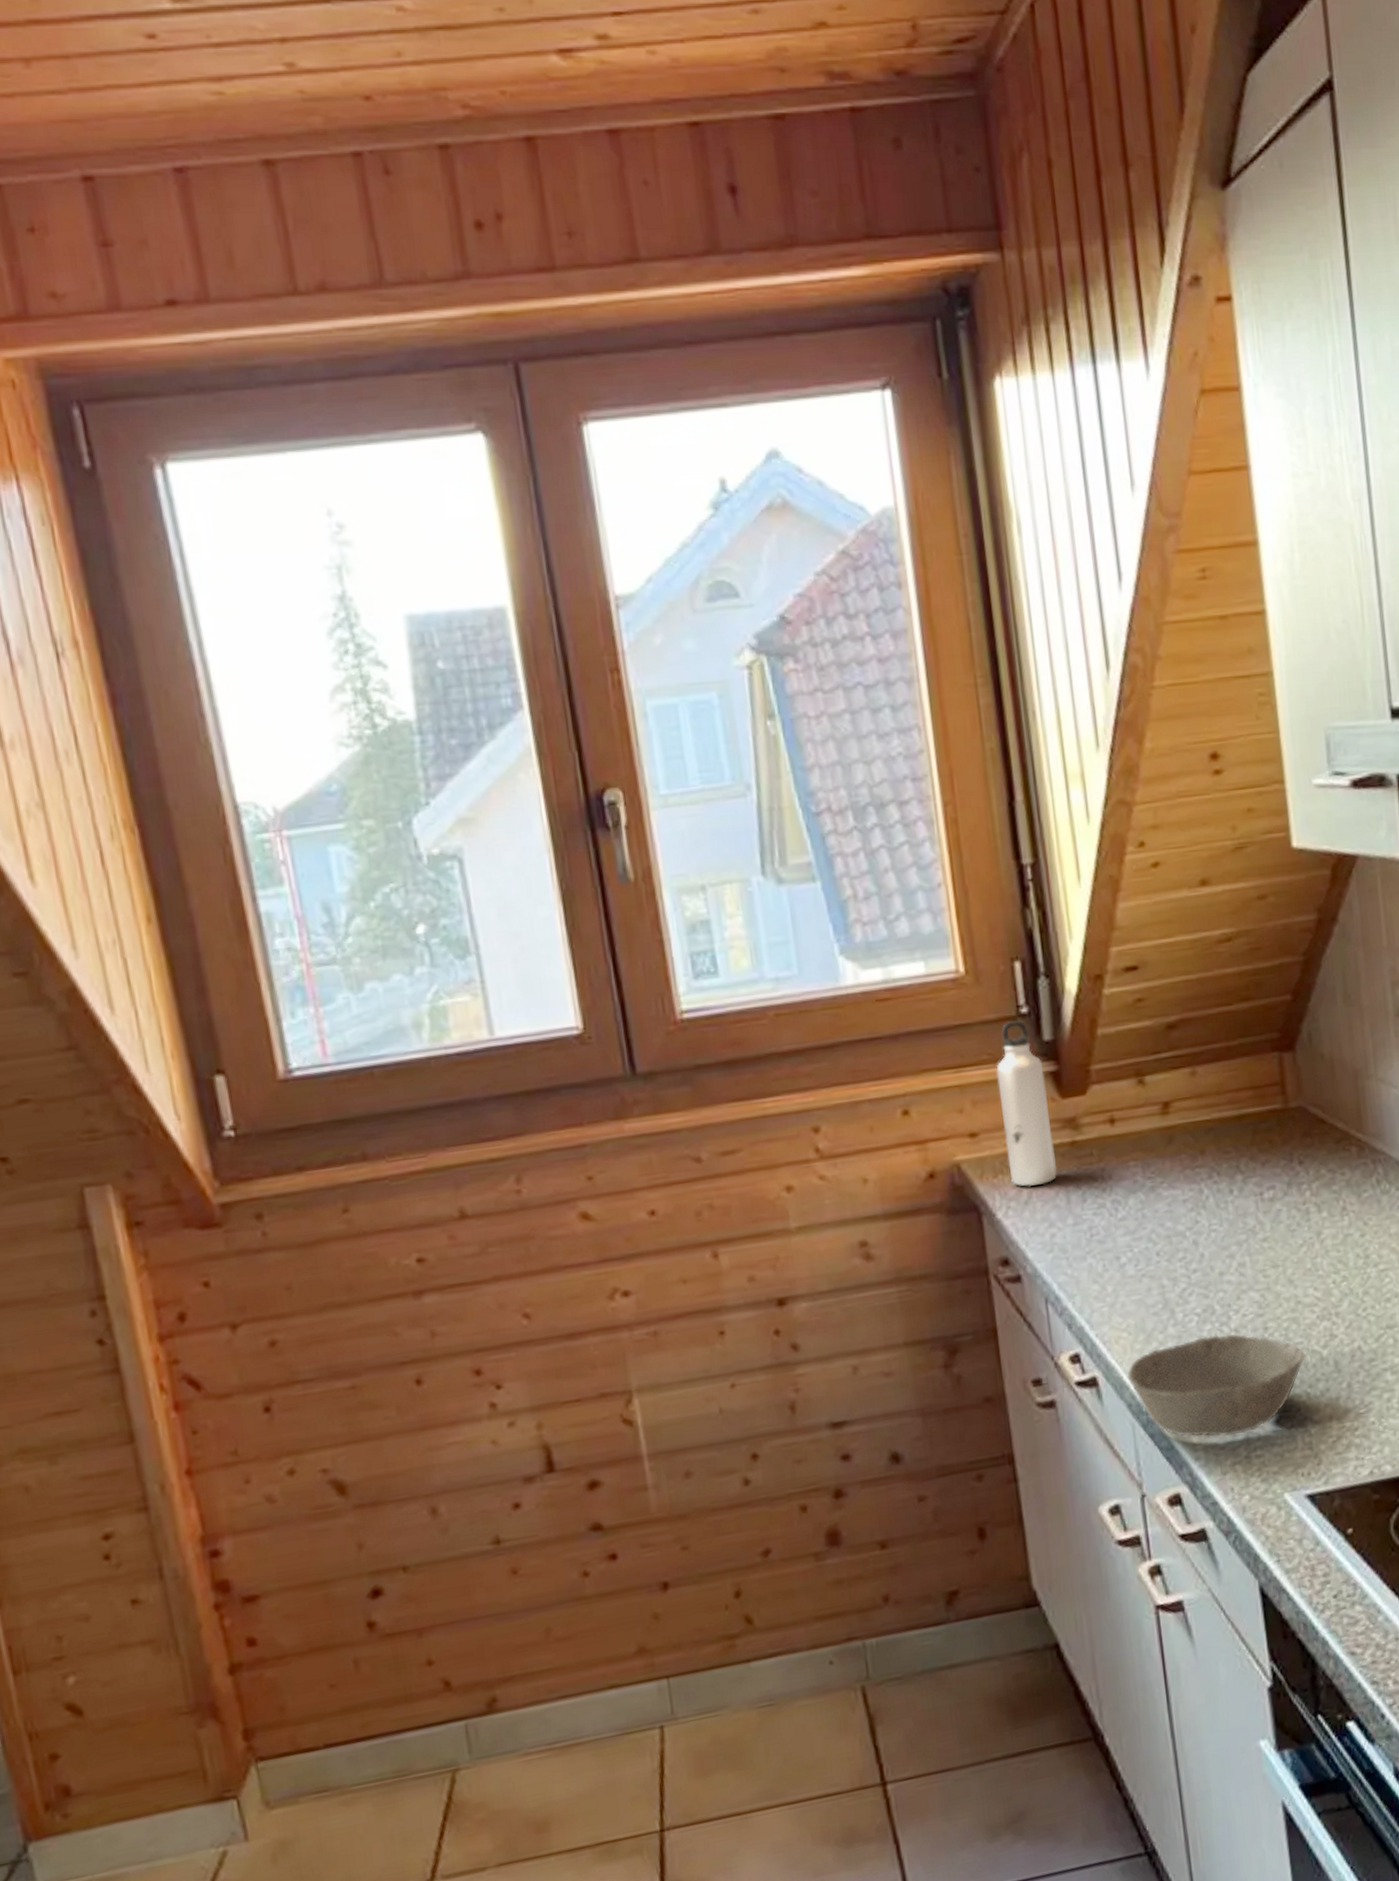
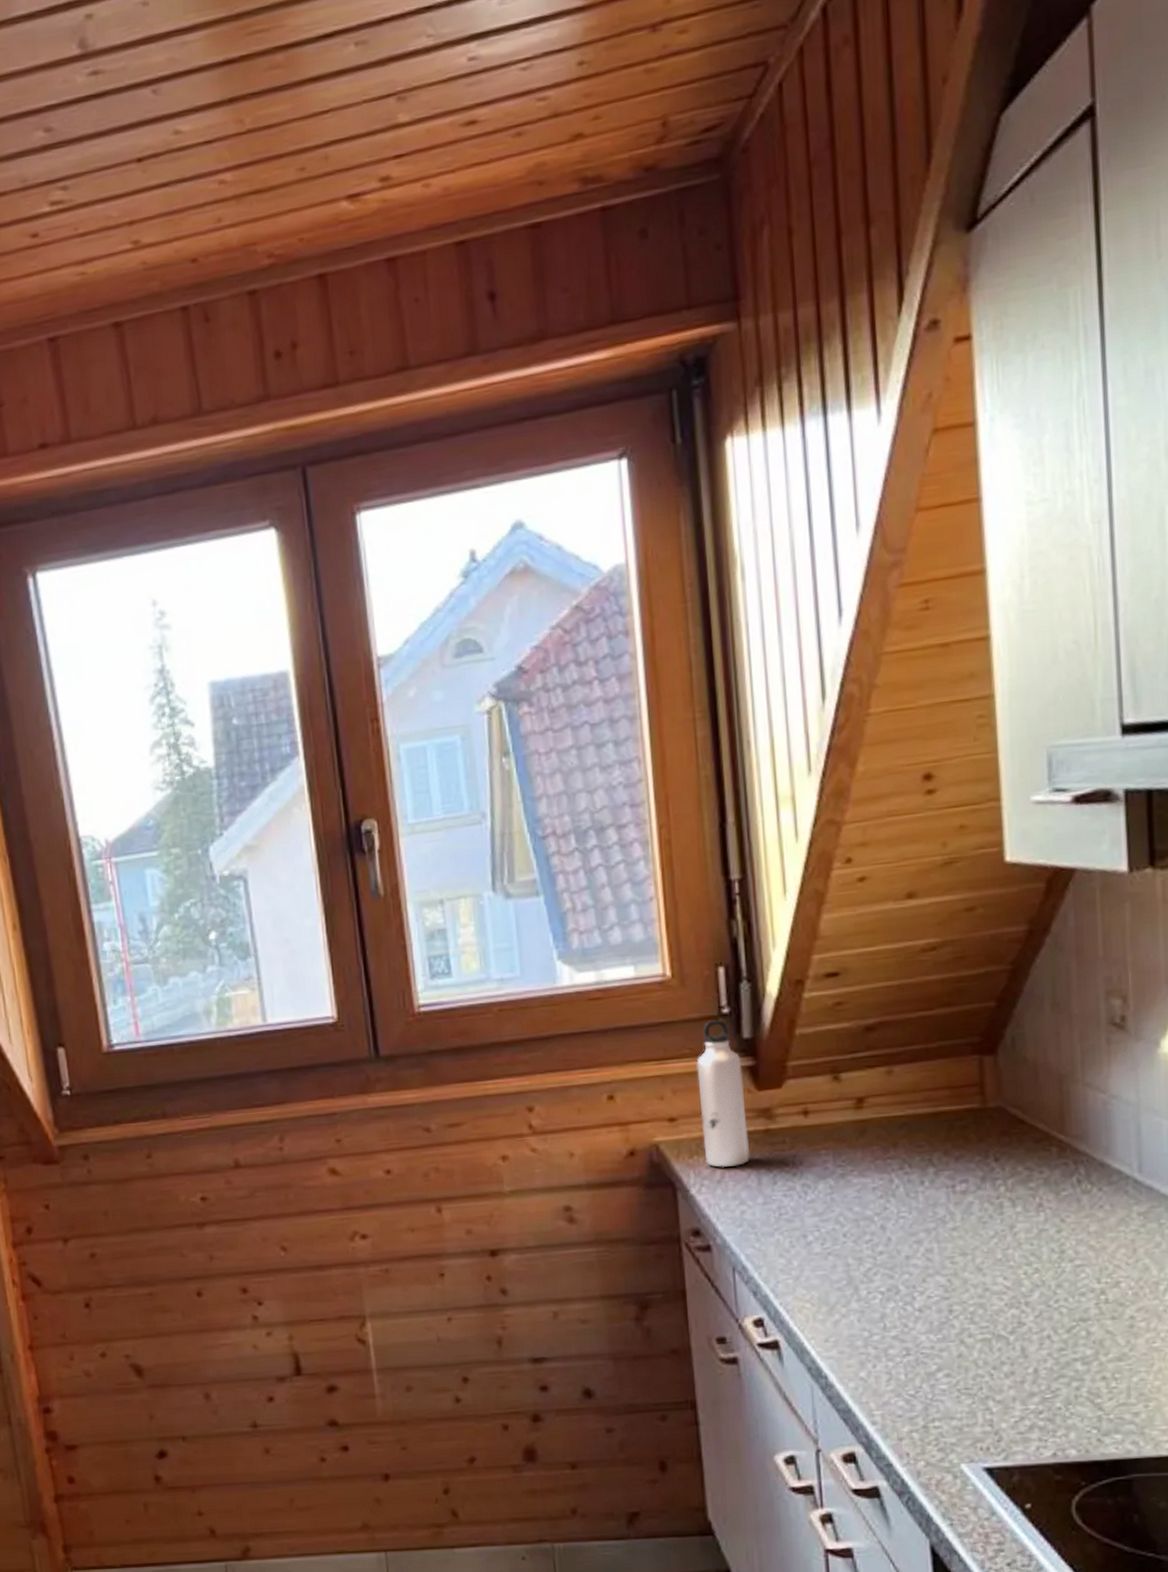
bowl: present [1127,1333,1306,1437] -> none [808,1313,992,1406]

